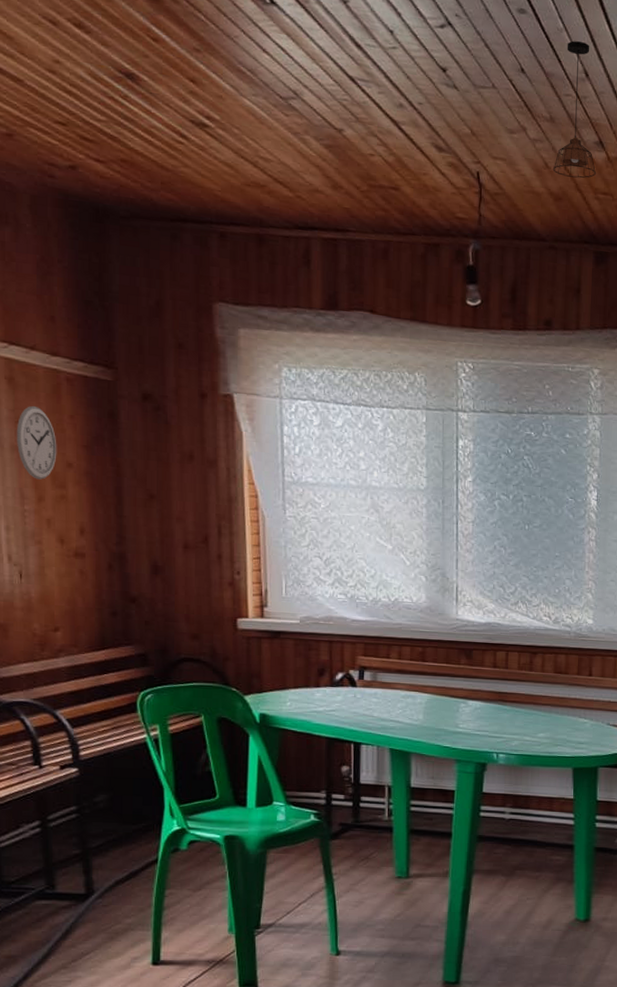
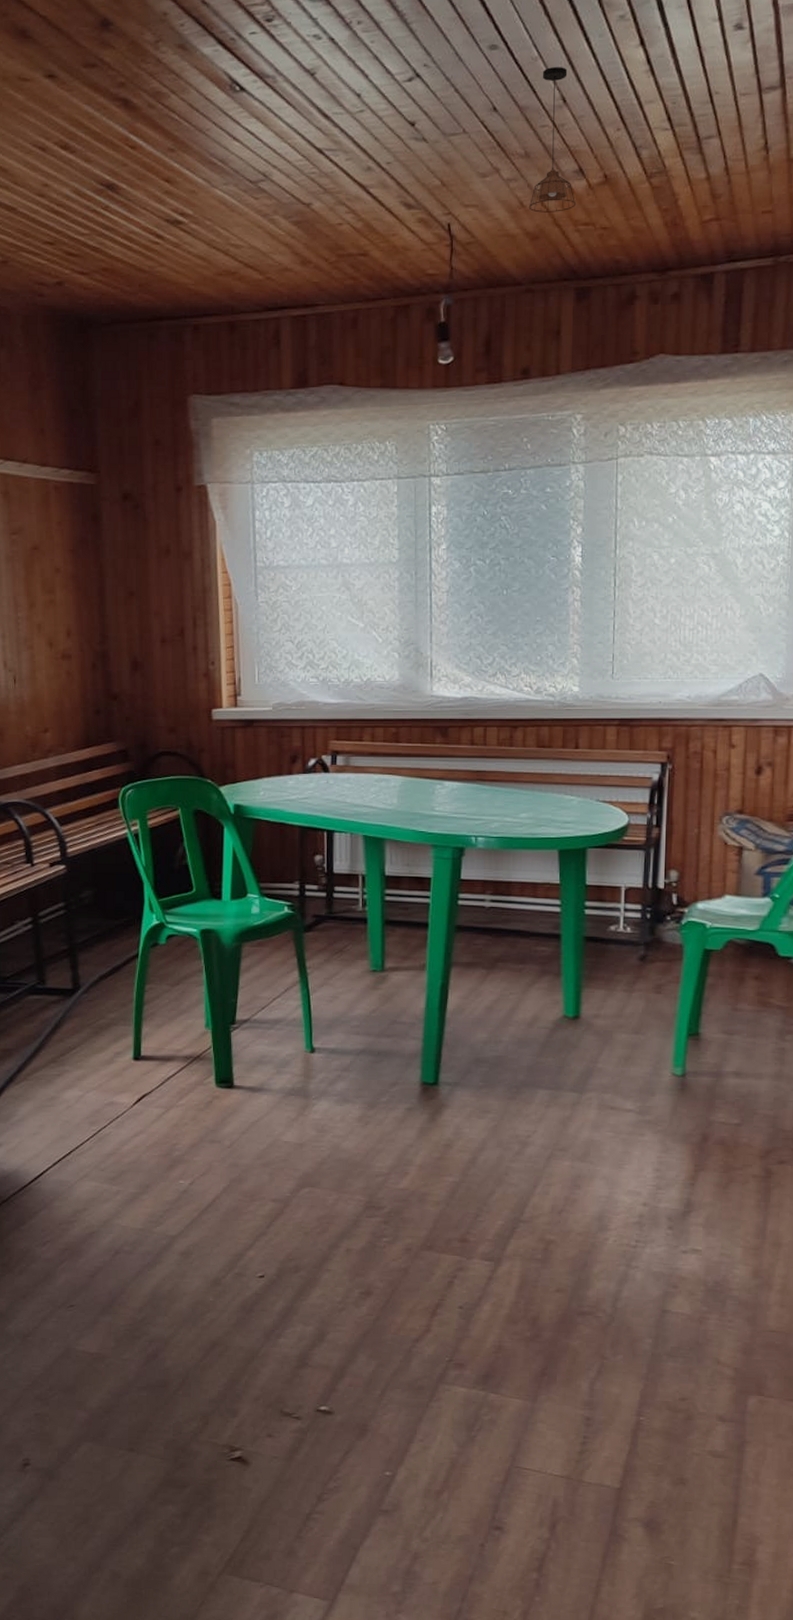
wall clock: present [16,405,57,480] -> none [10,516,46,587]

